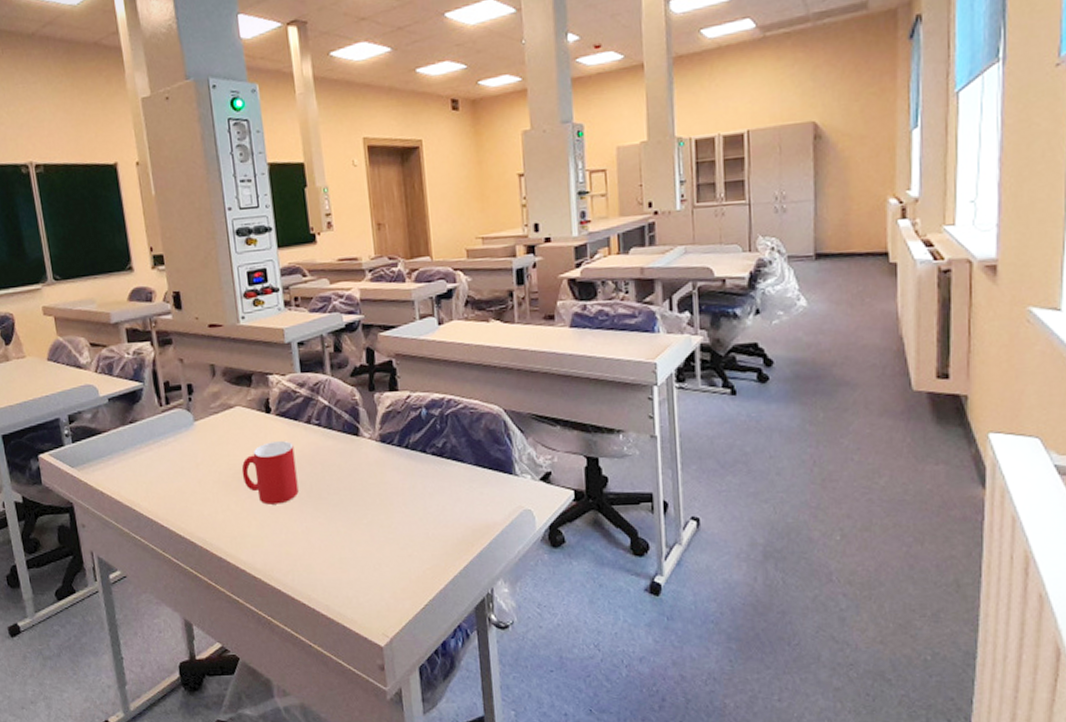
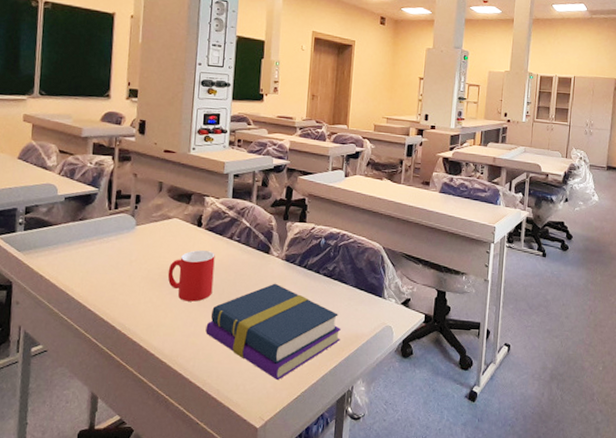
book: none [298,471,467,589] -> present [205,283,341,381]

